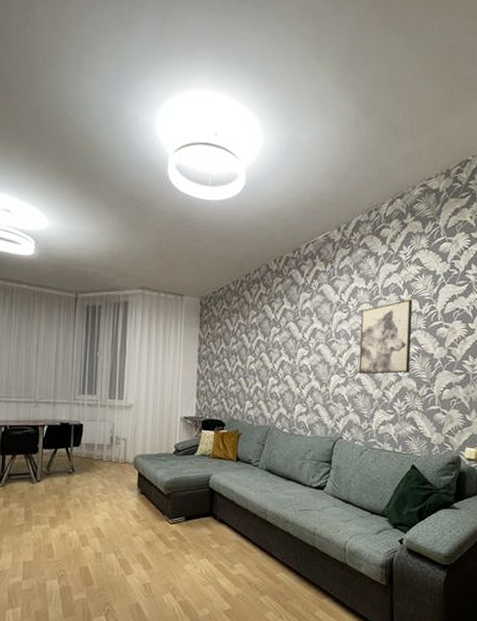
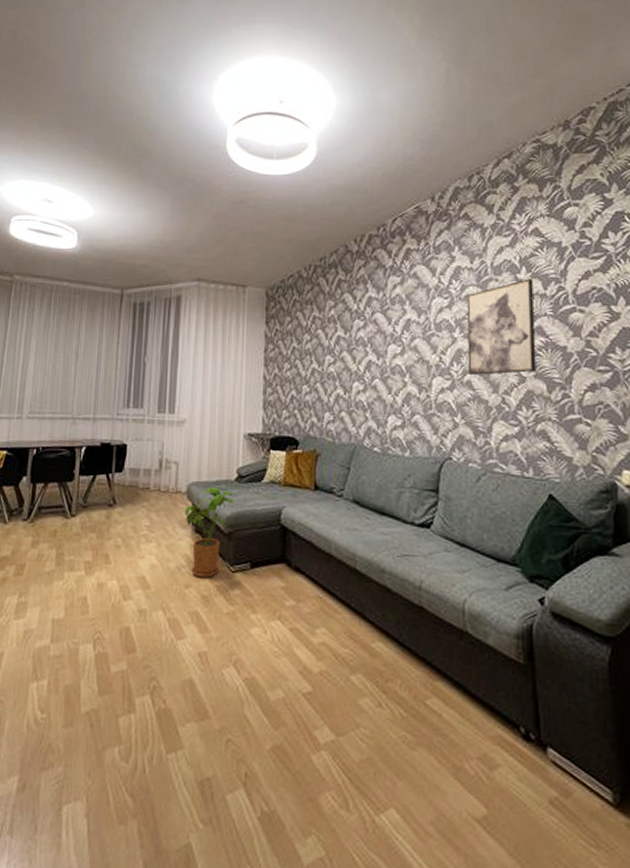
house plant: none [132,458,172,529] -> present [185,487,234,578]

